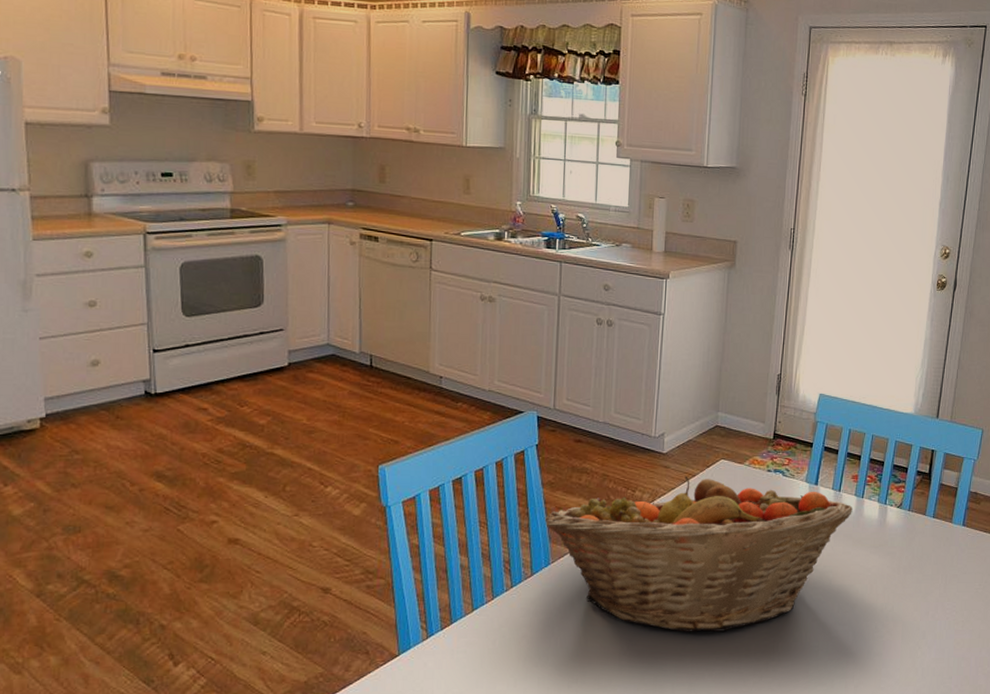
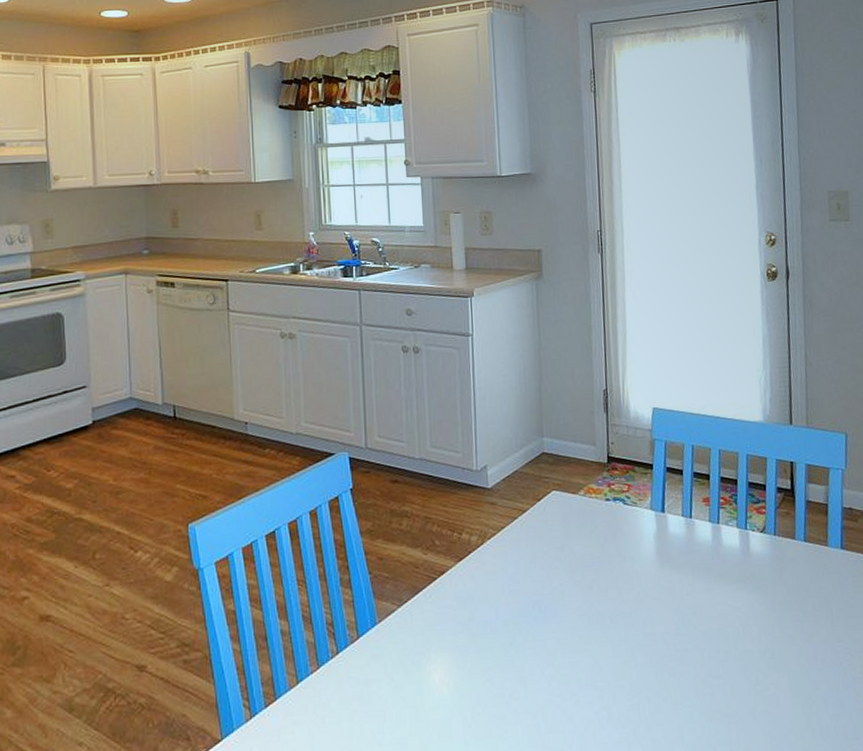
fruit basket: present [544,475,853,632] -> none [366,511,709,697]

